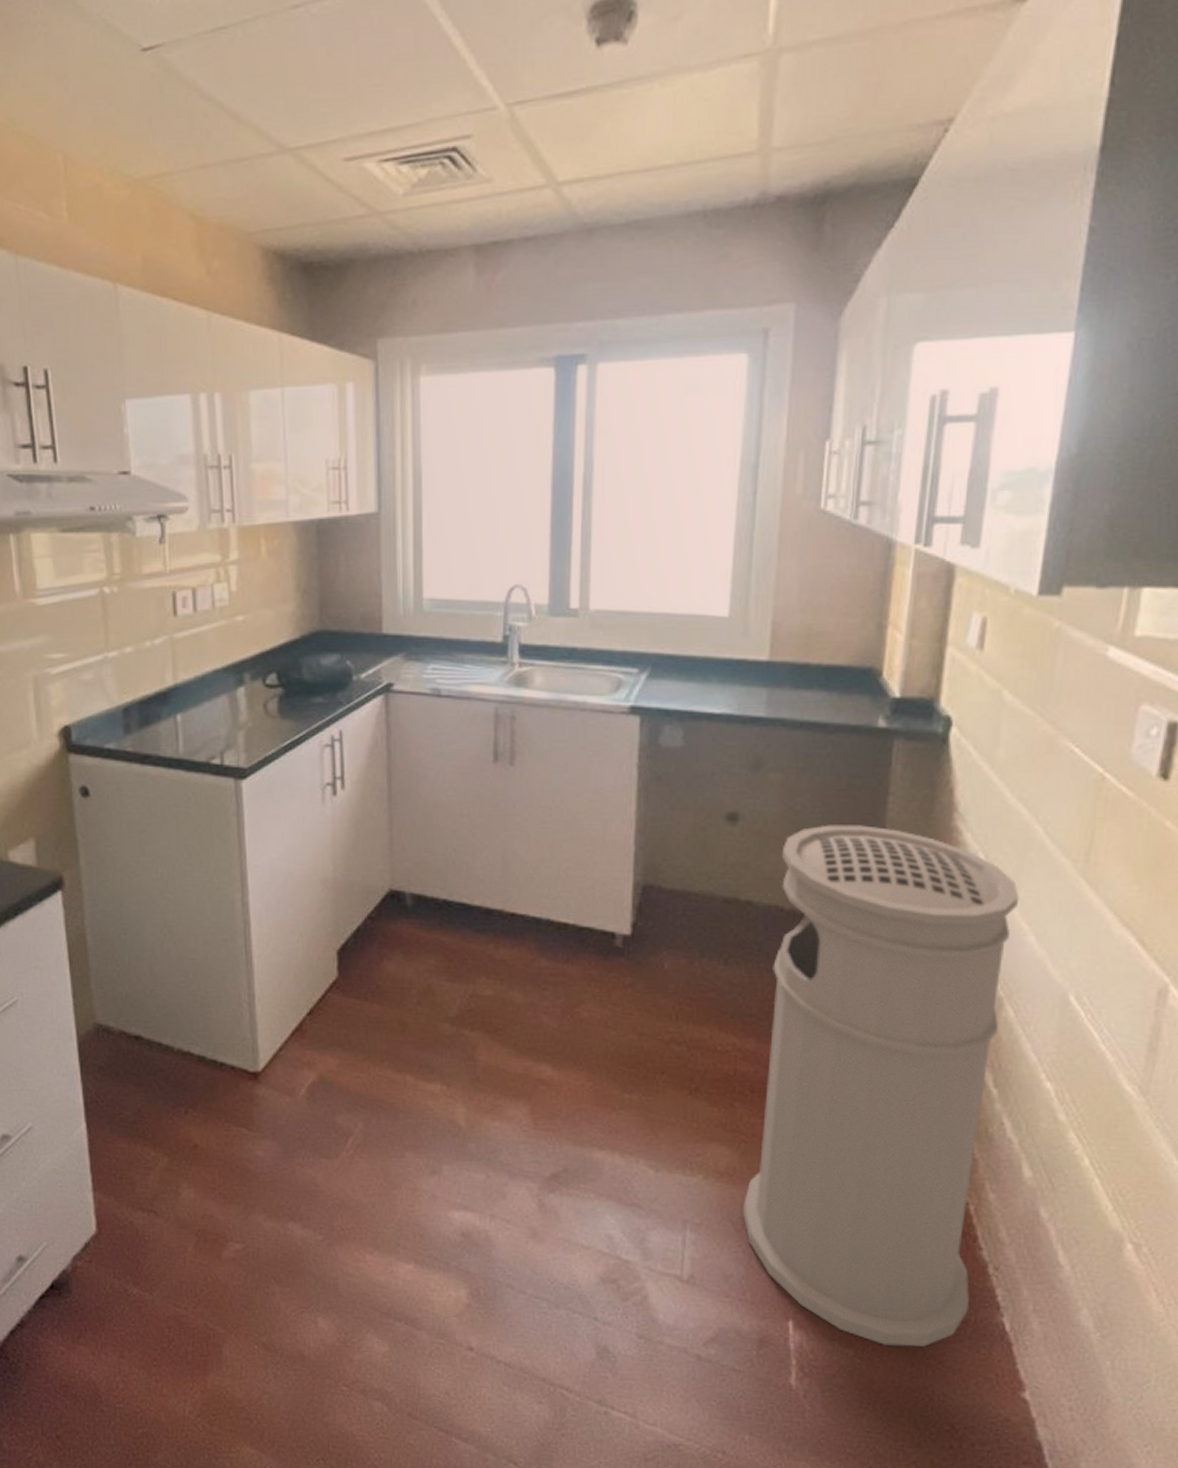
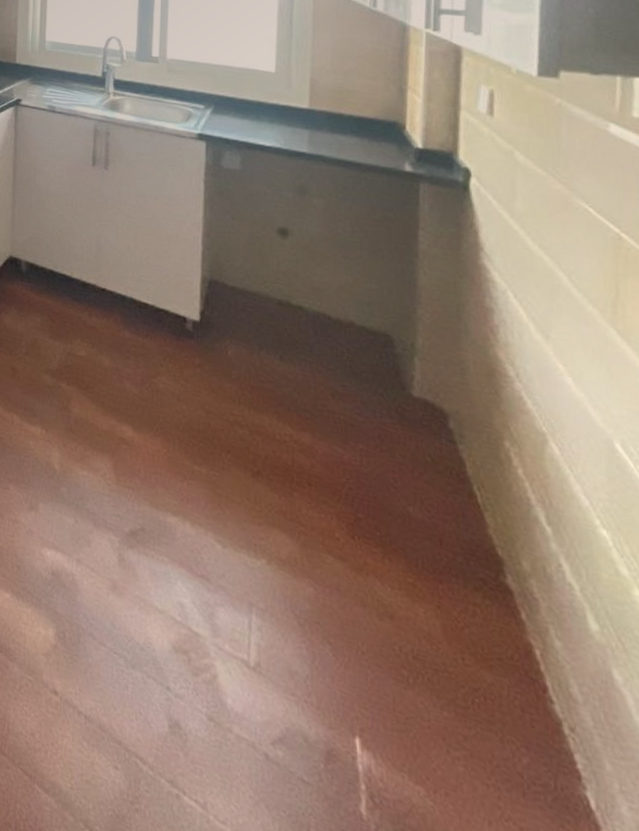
trash can: present [743,825,1020,1347] -> none [305,248,552,805]

